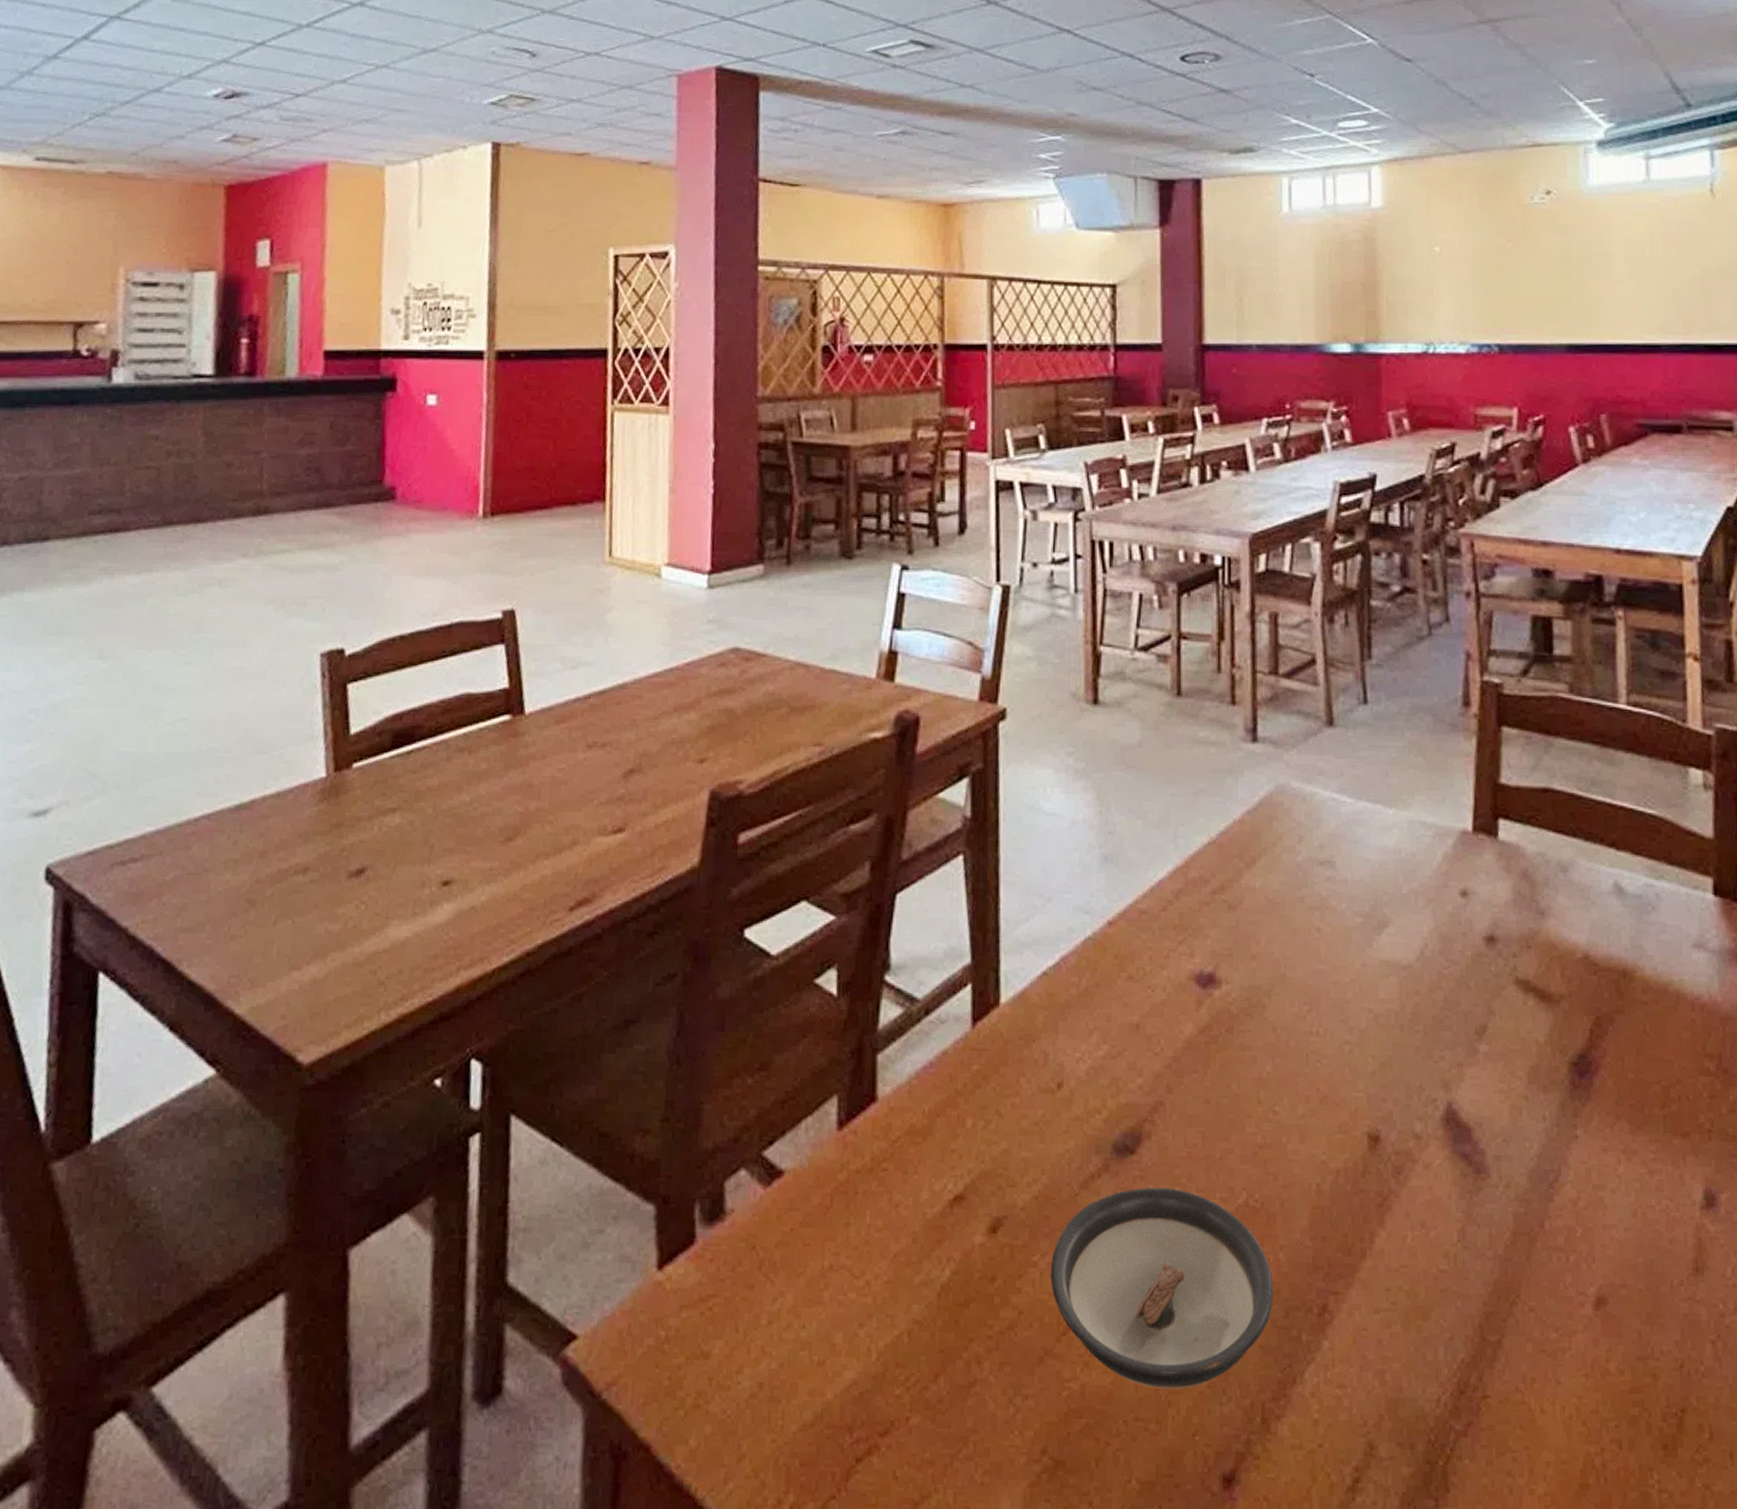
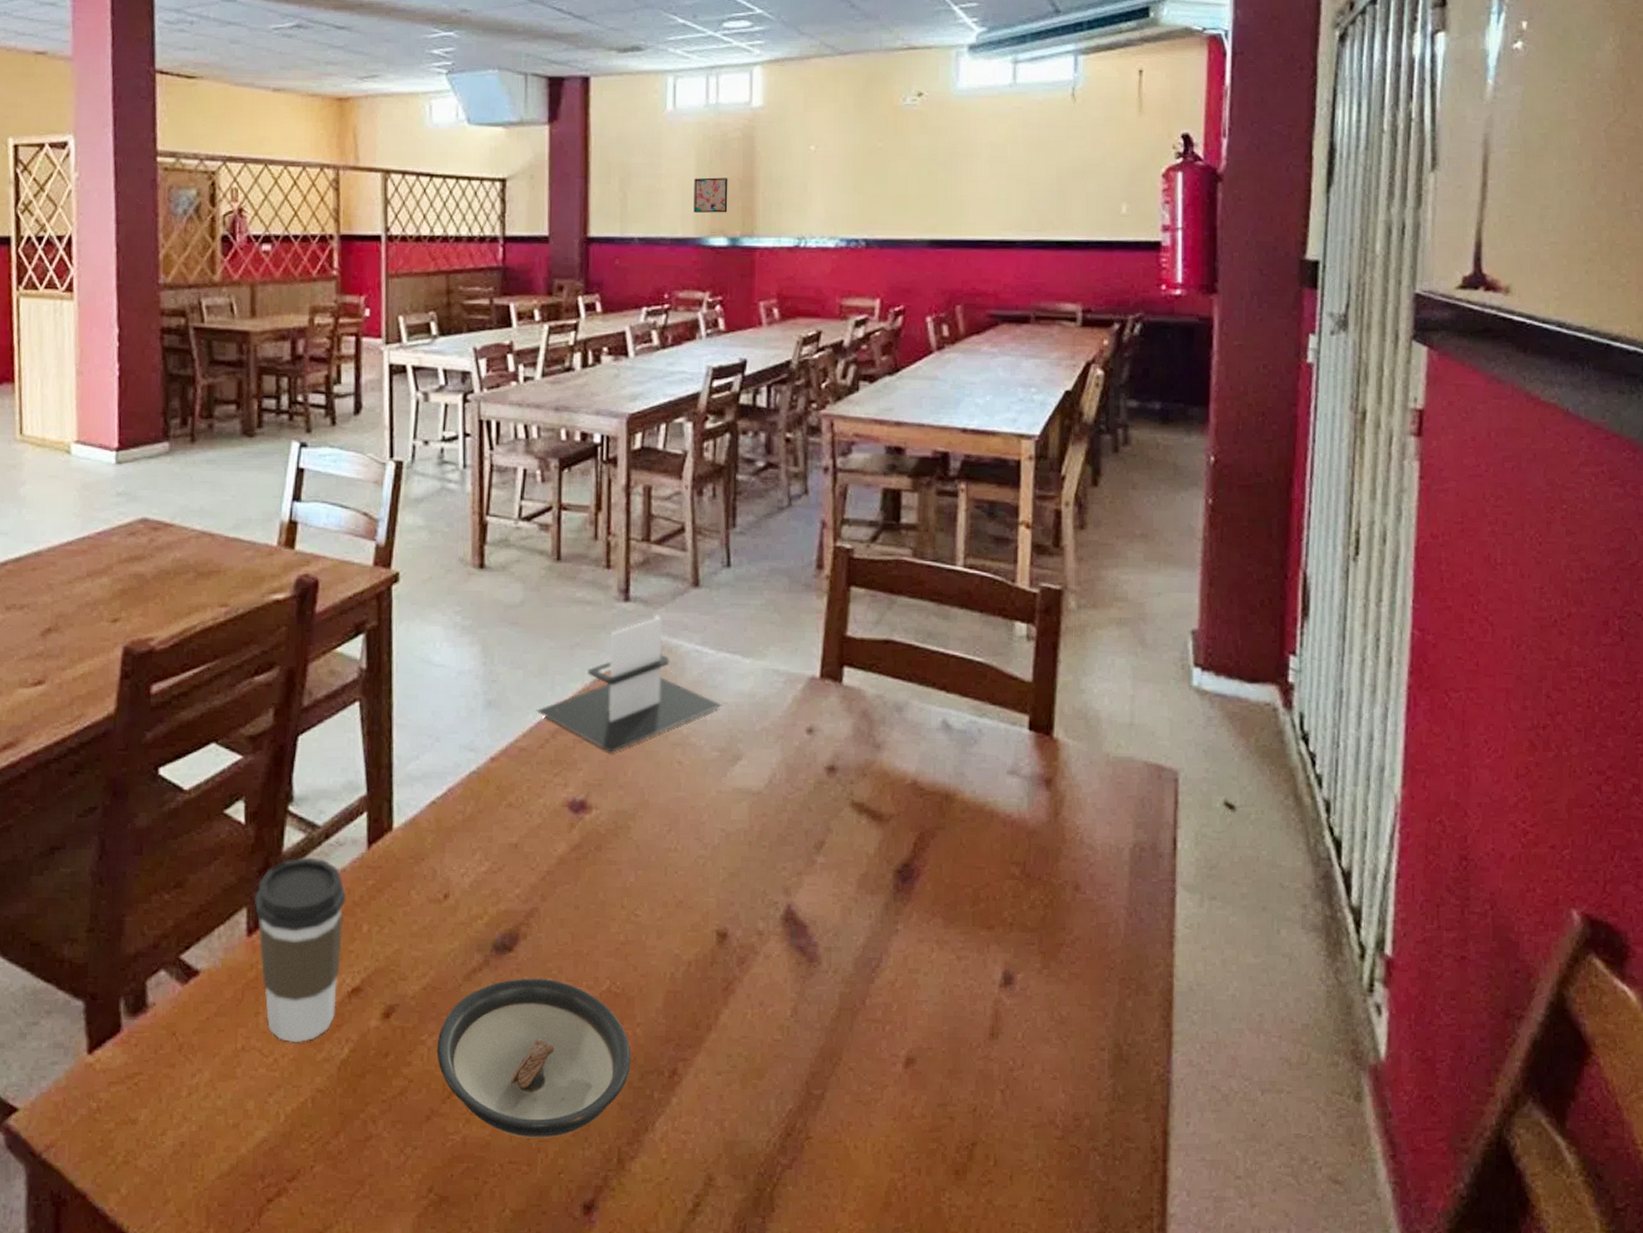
coffee cup: none [845,1036,948,1262] -> present [254,857,346,1043]
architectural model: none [1157,758,1365,917] -> present [536,615,723,752]
wall art: none [1313,281,1350,318] -> present [694,177,728,213]

